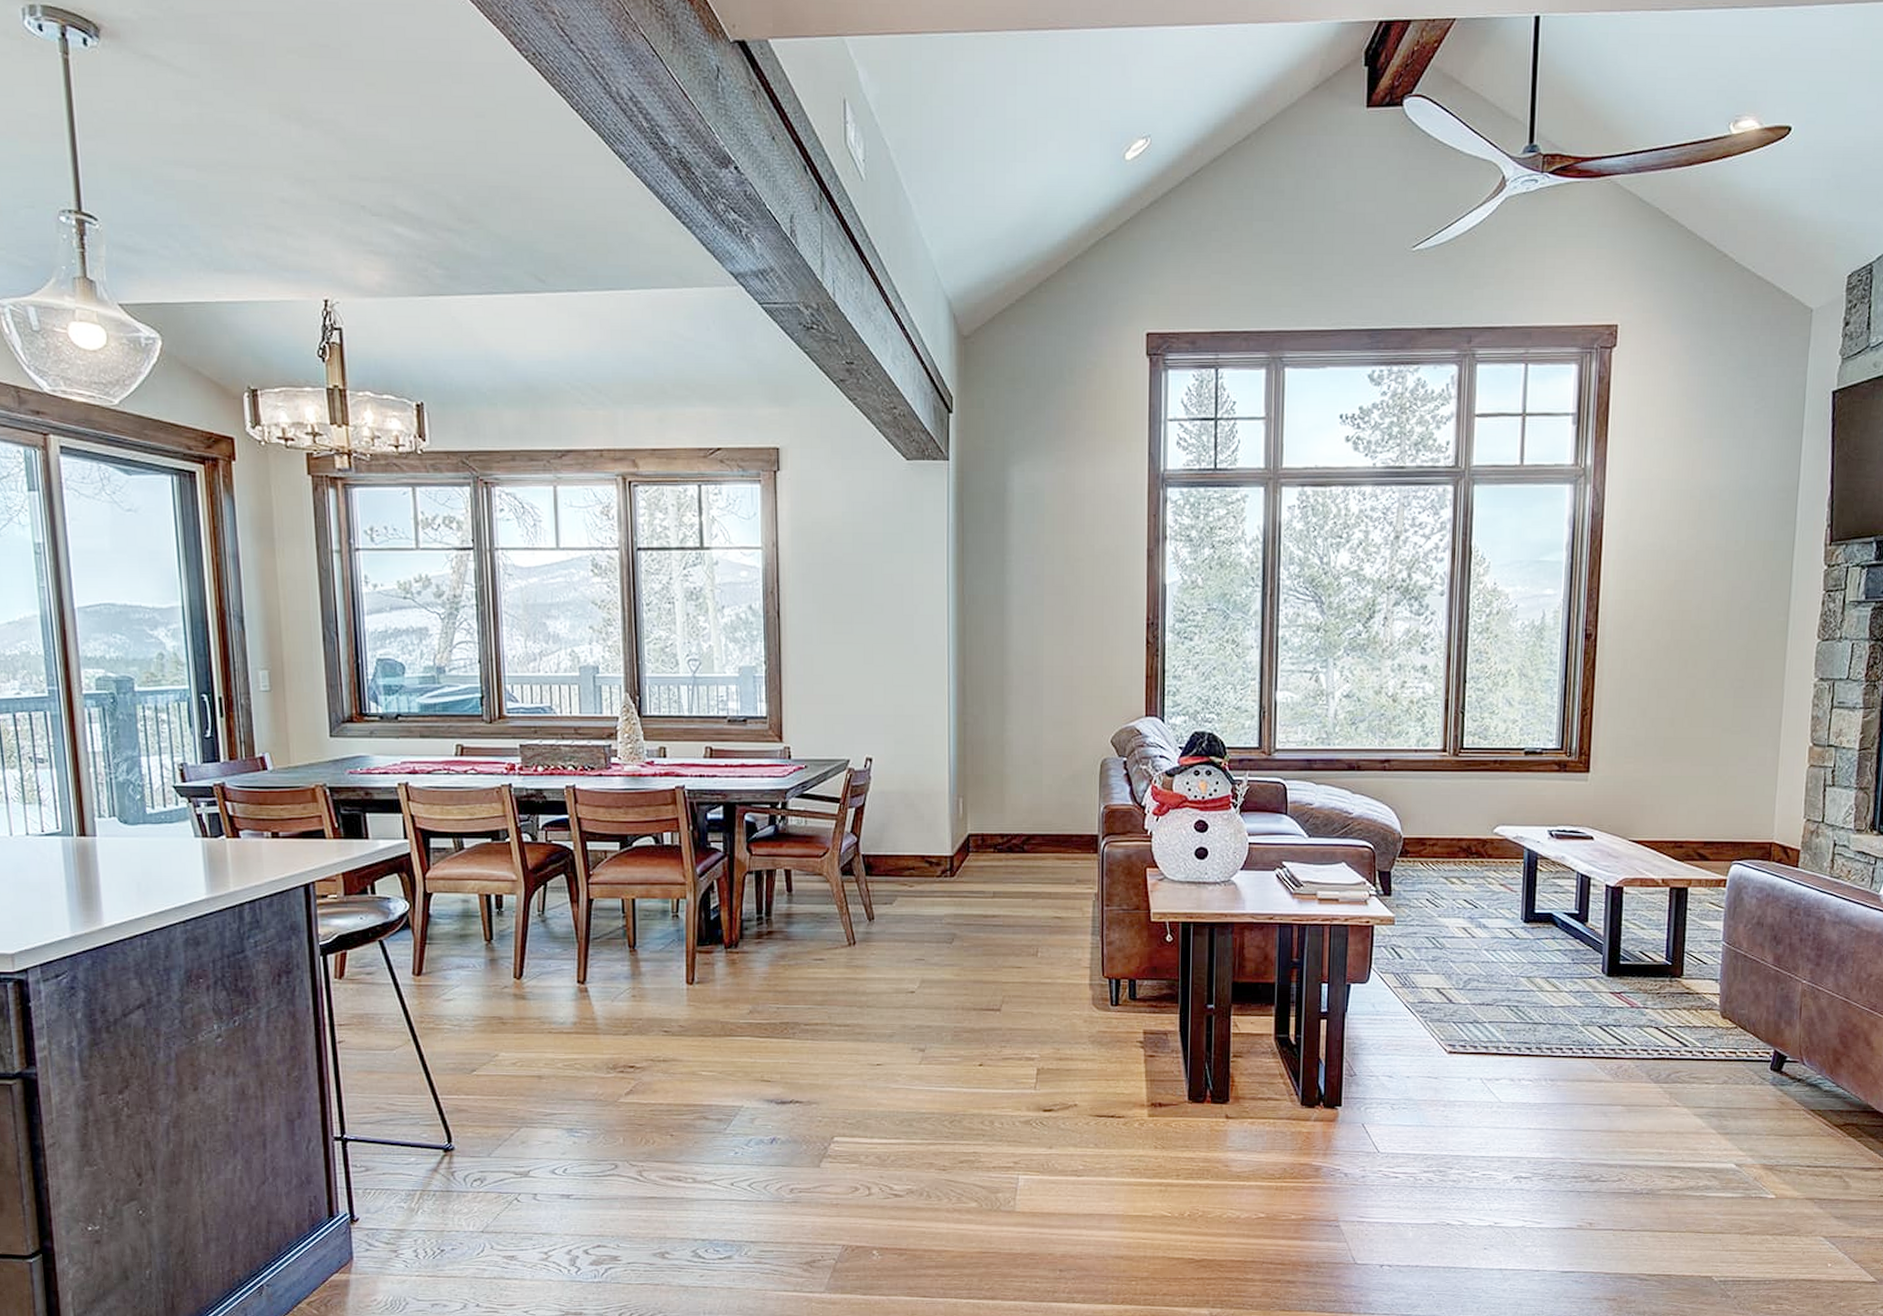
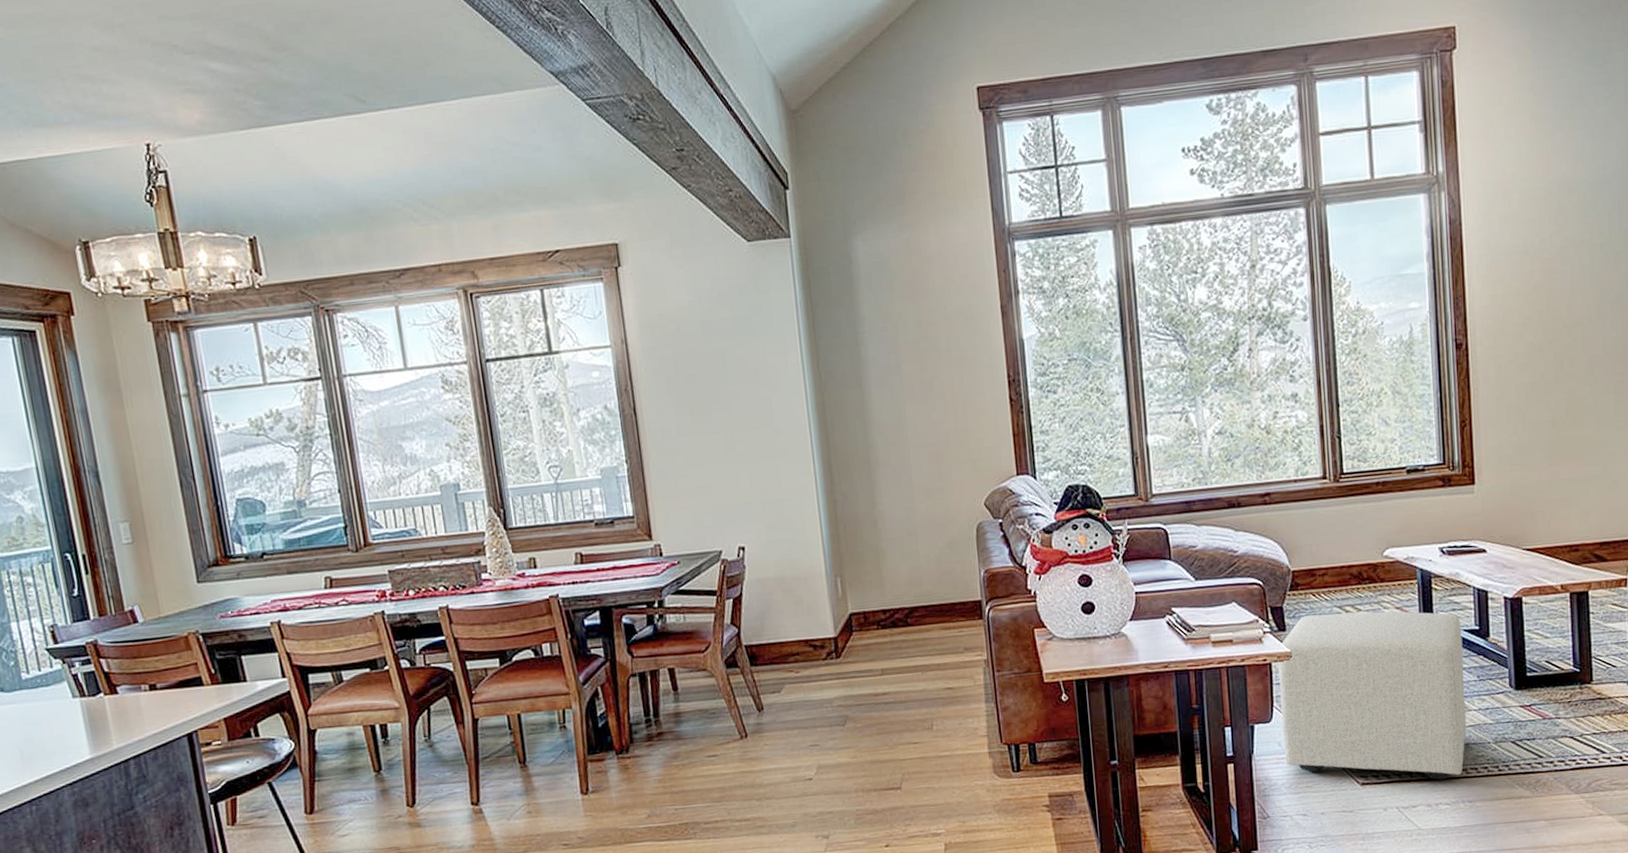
ottoman: none [1377,883,1562,1056] -> present [1278,611,1467,780]

